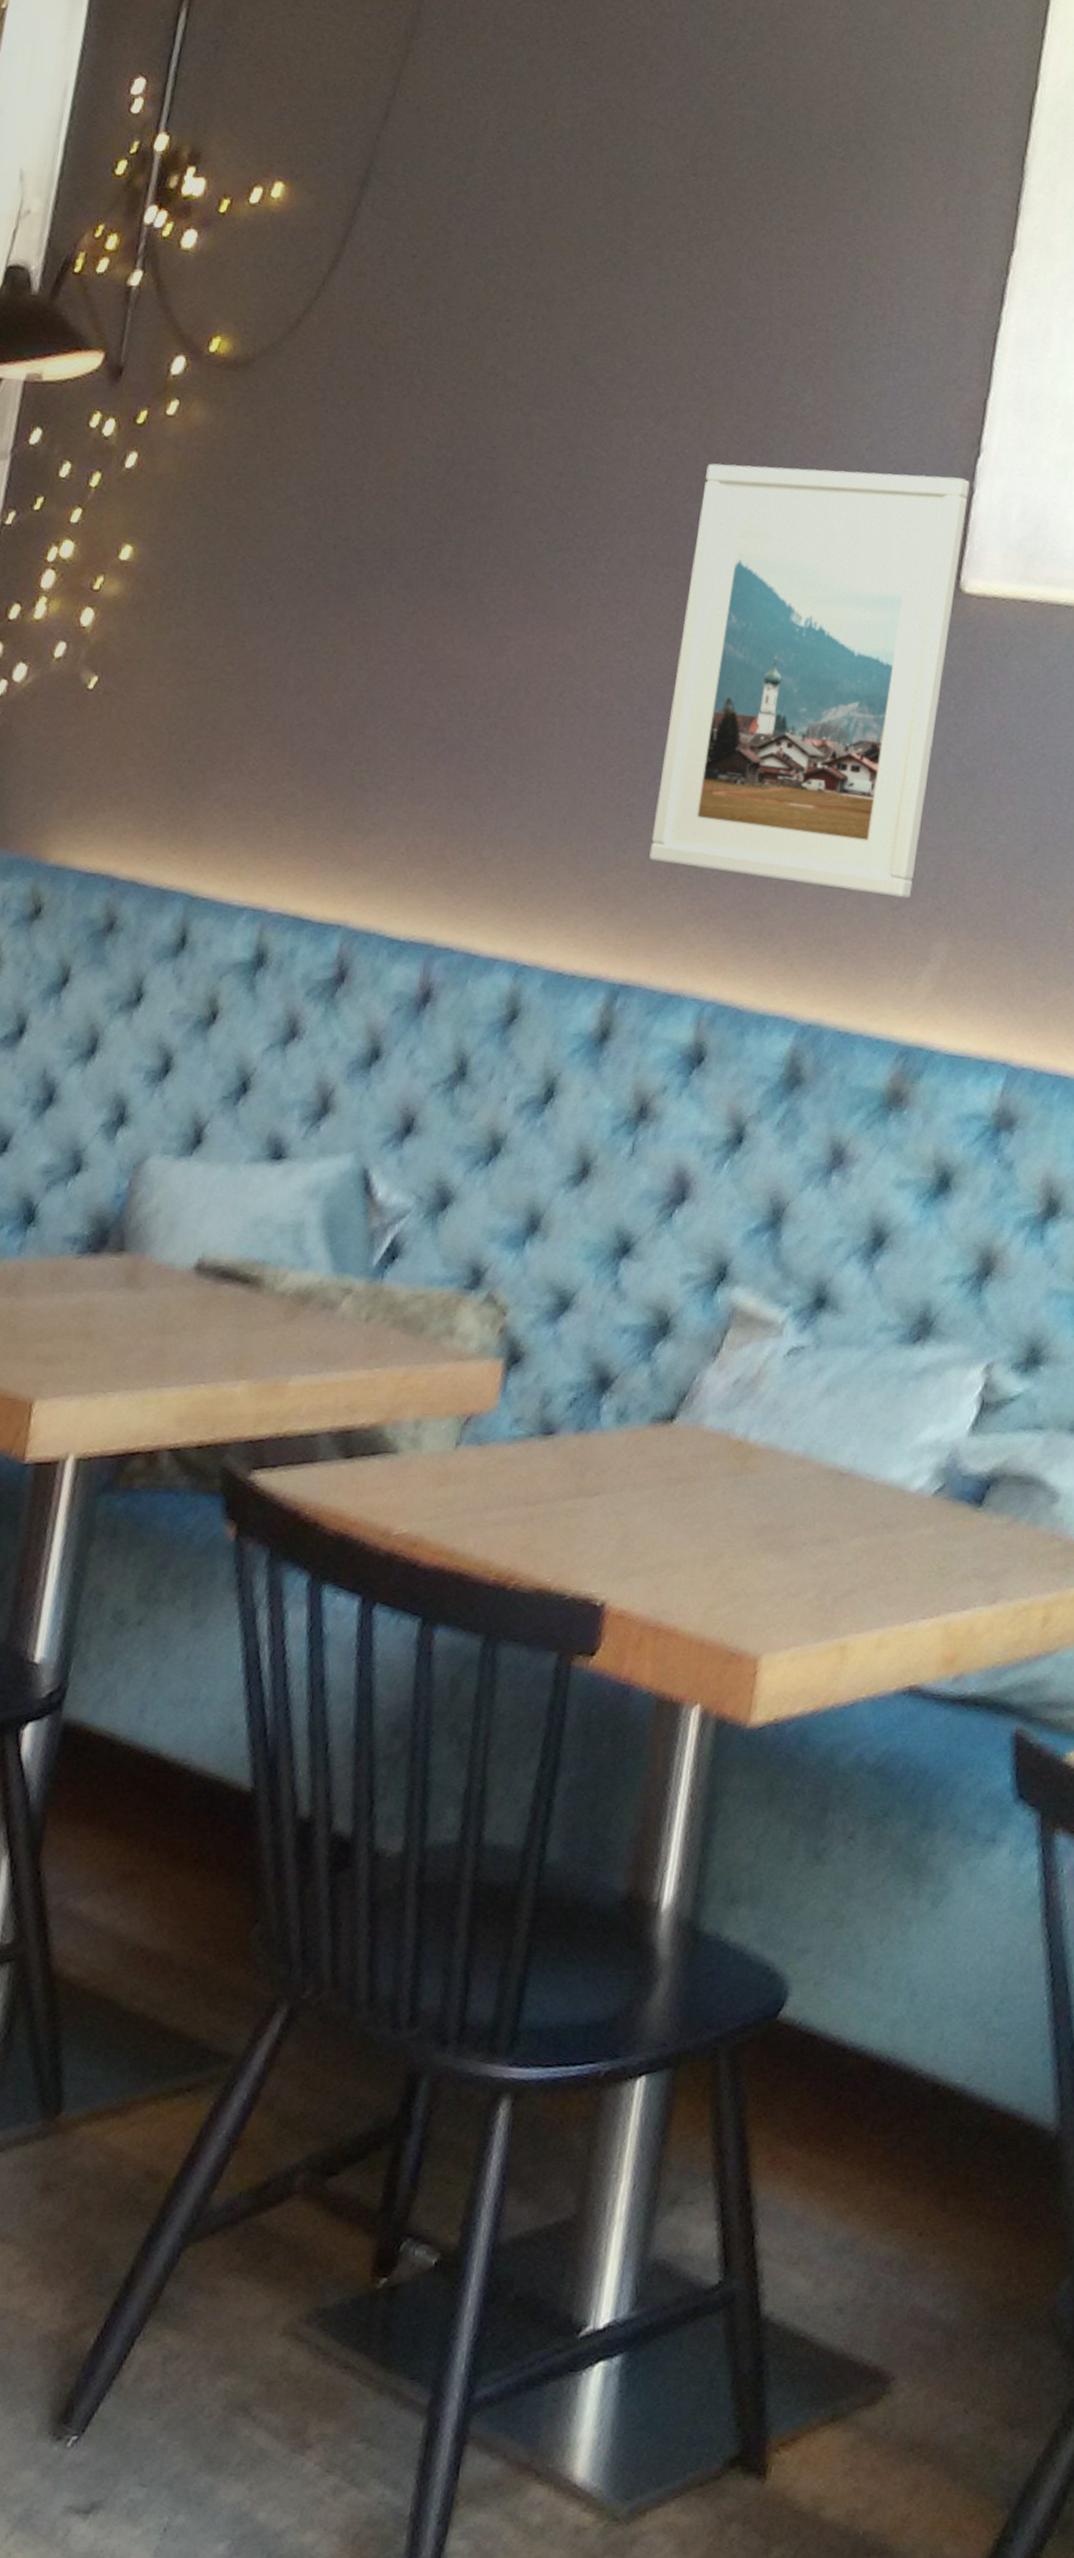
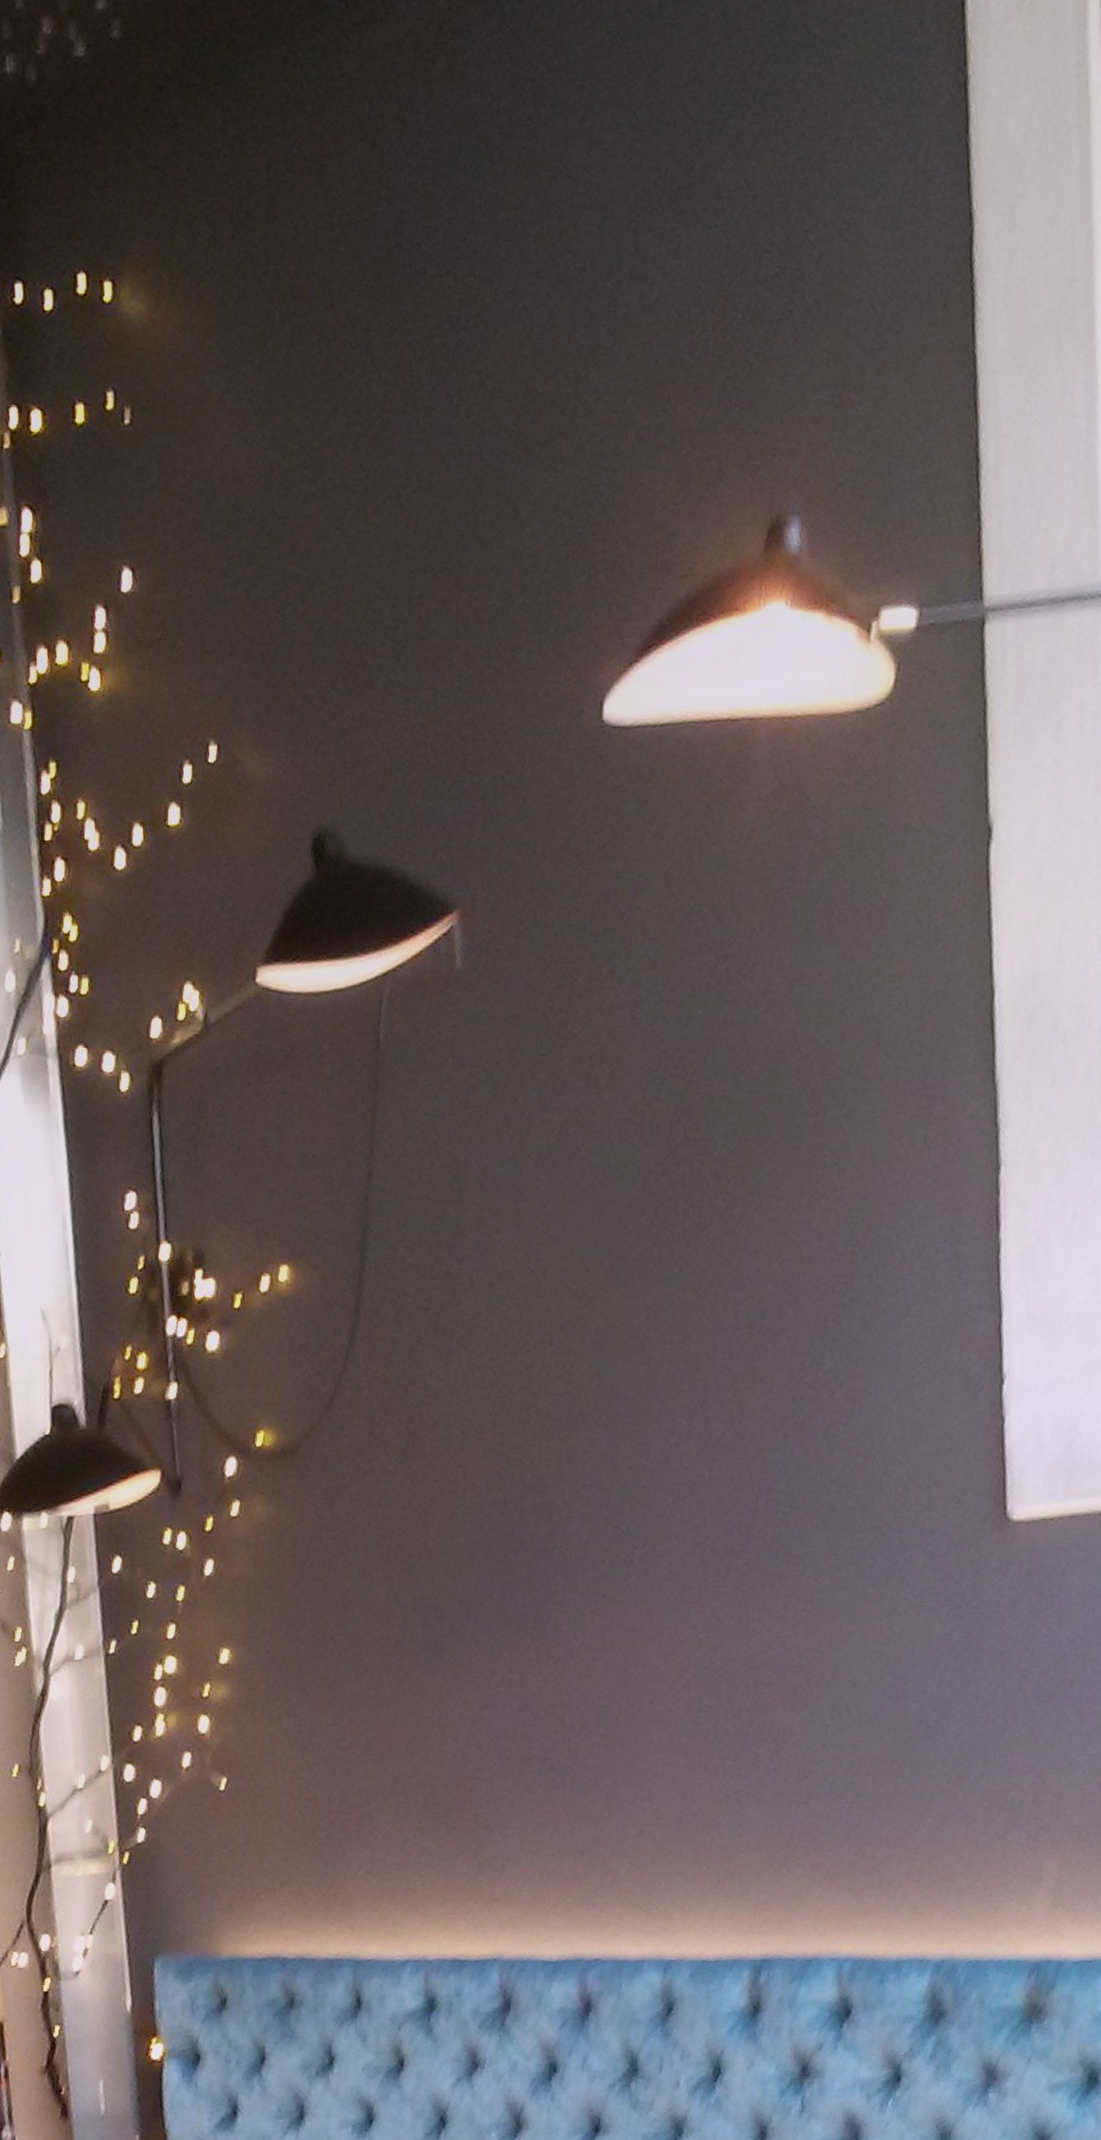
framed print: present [649,463,970,899] -> none [745,1409,1015,1840]

